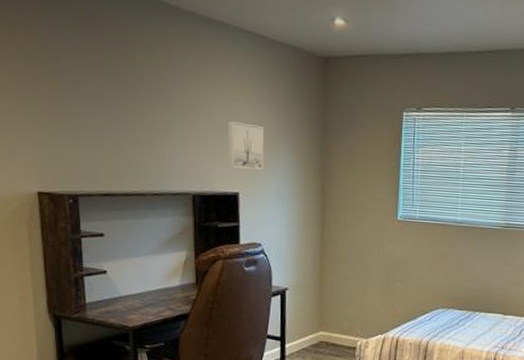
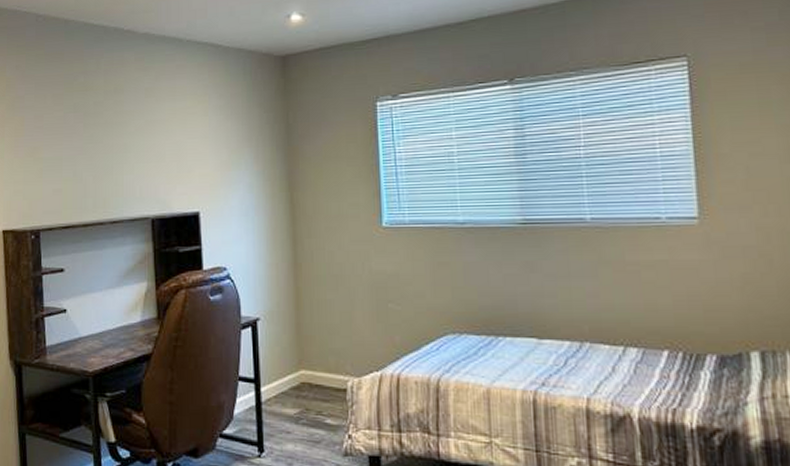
wall art: present [228,121,264,170] -> none [186,135,225,186]

